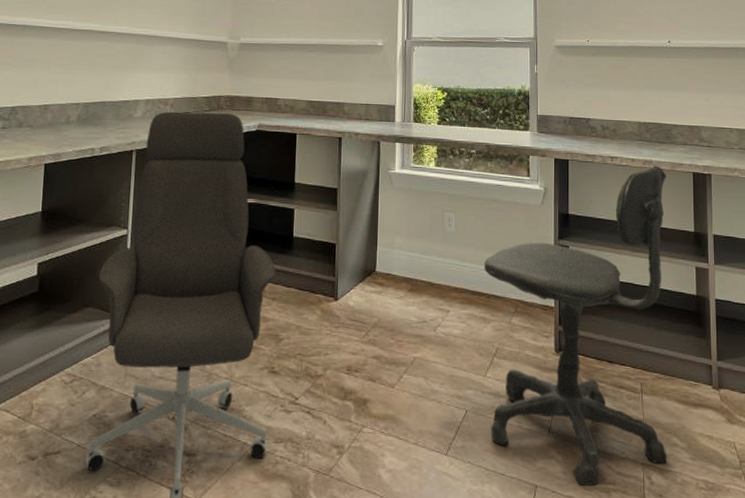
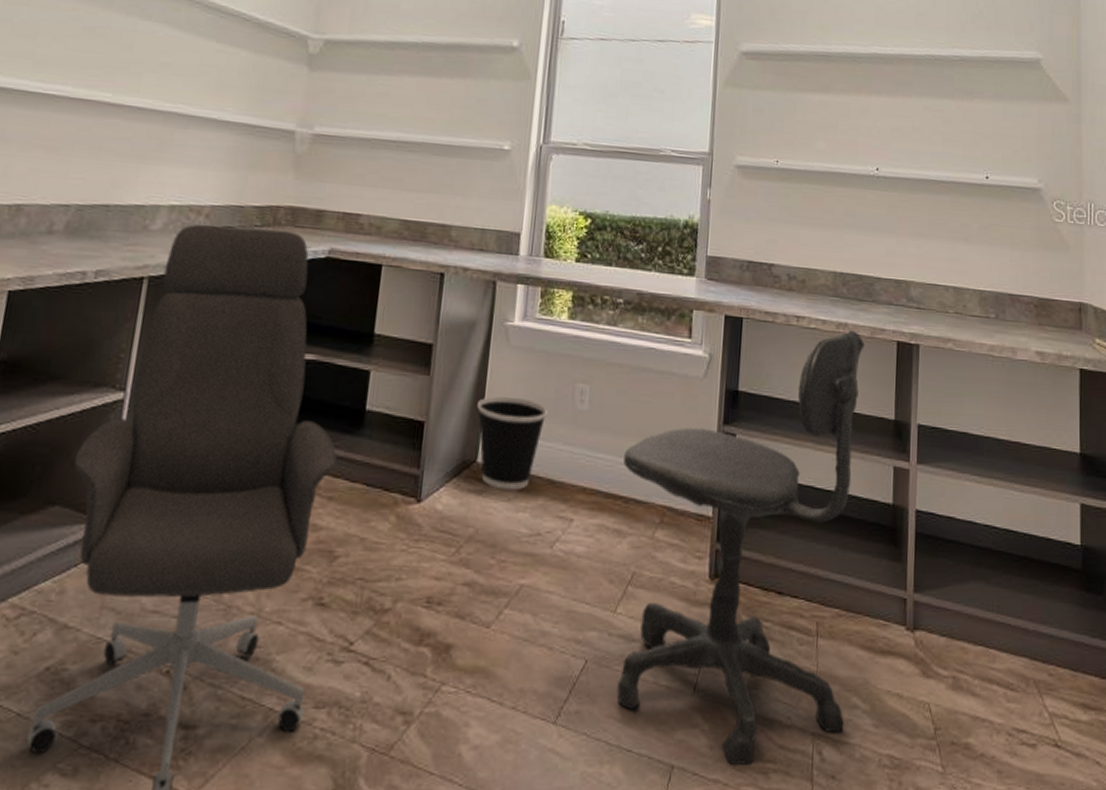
wastebasket: none [372,223,425,291] -> present [476,396,548,491]

